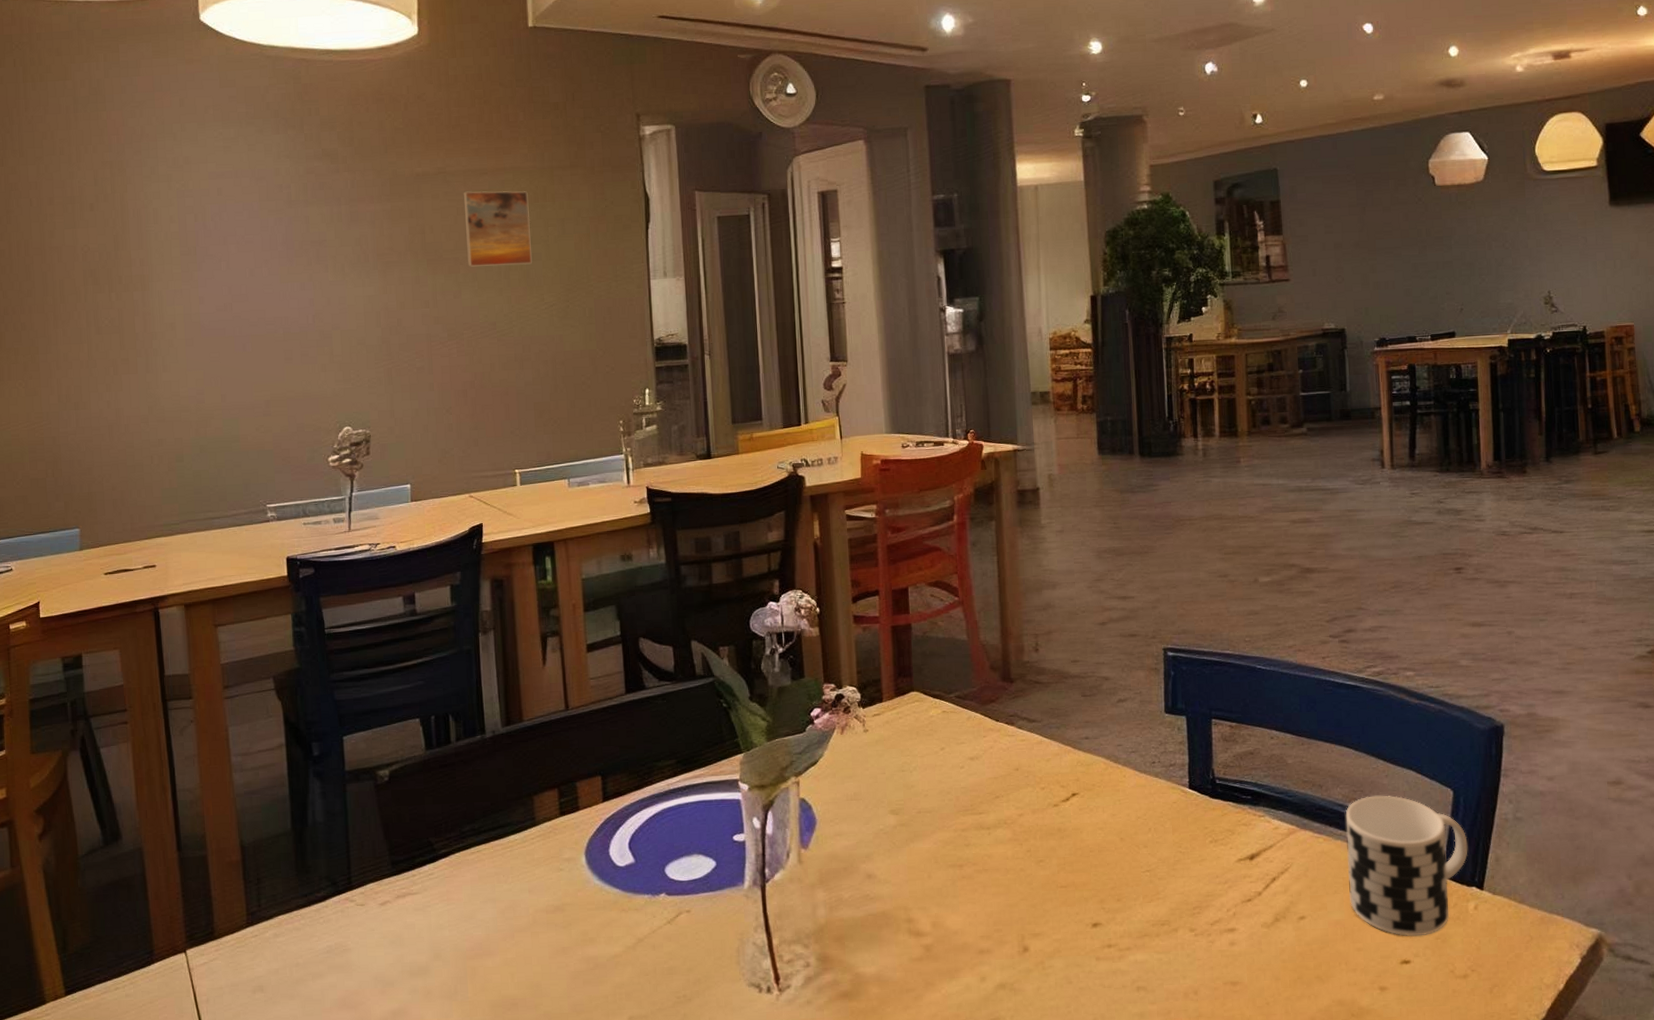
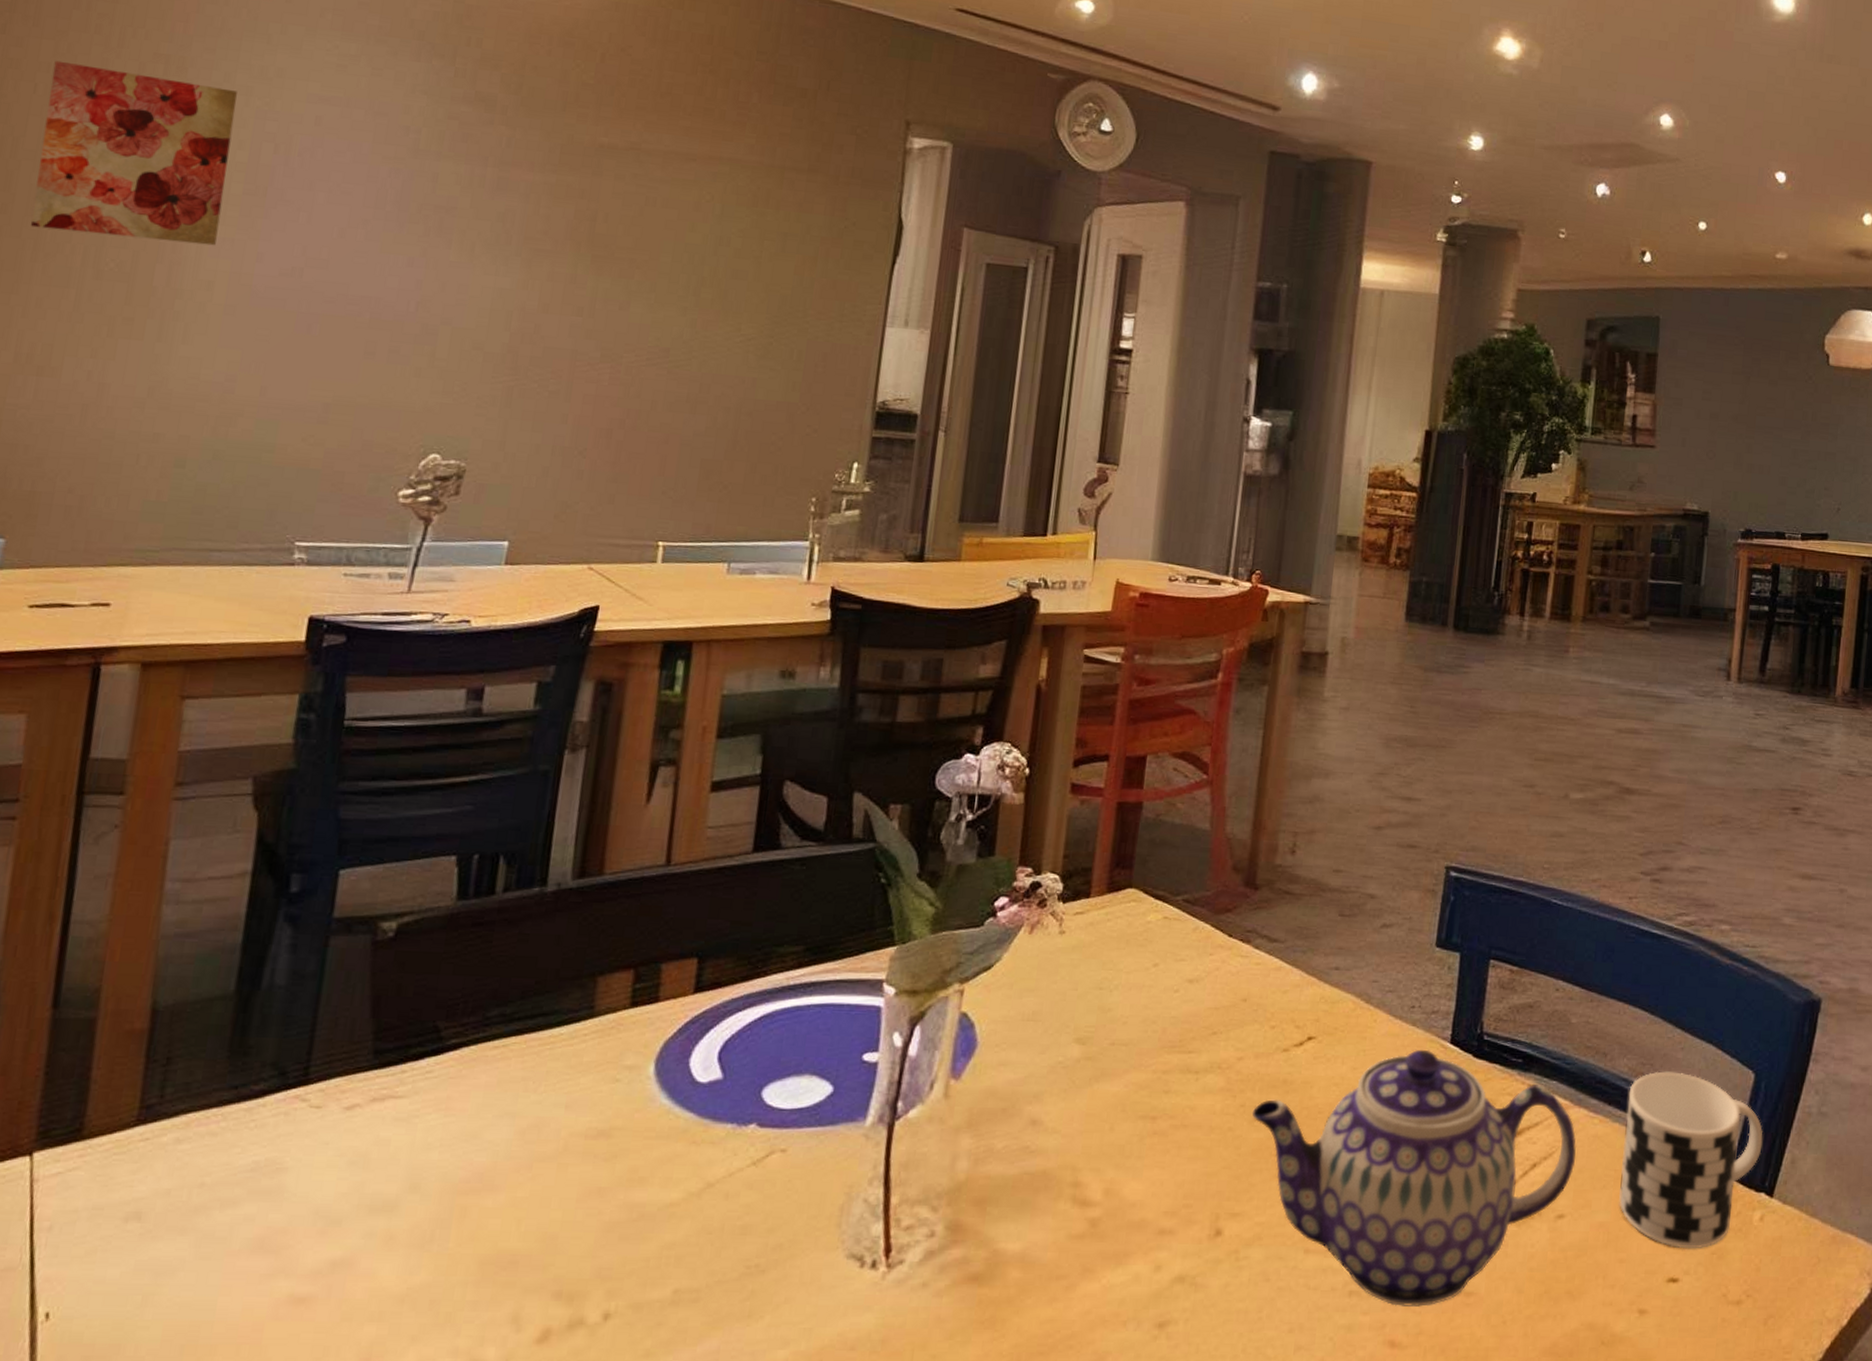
wall art: none [39,179,170,303] -> present [30,60,237,246]
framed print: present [463,190,532,267] -> none [646,177,746,283]
teapot: none [1037,795,1308,996] -> present [1251,1049,1576,1307]

